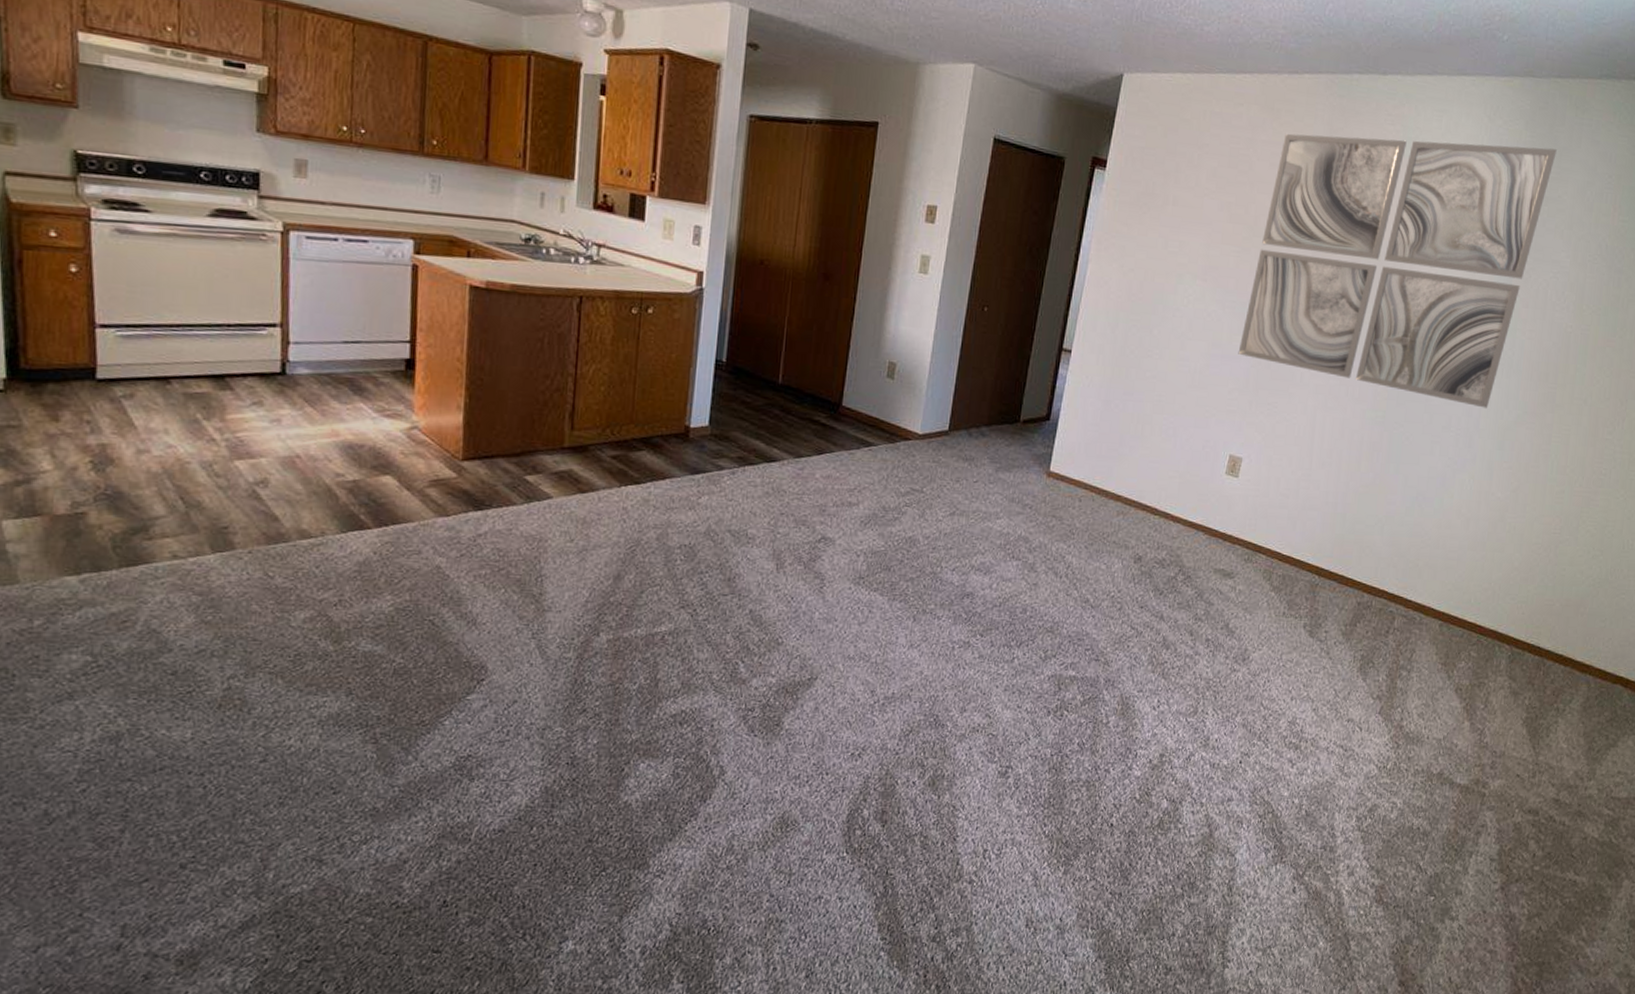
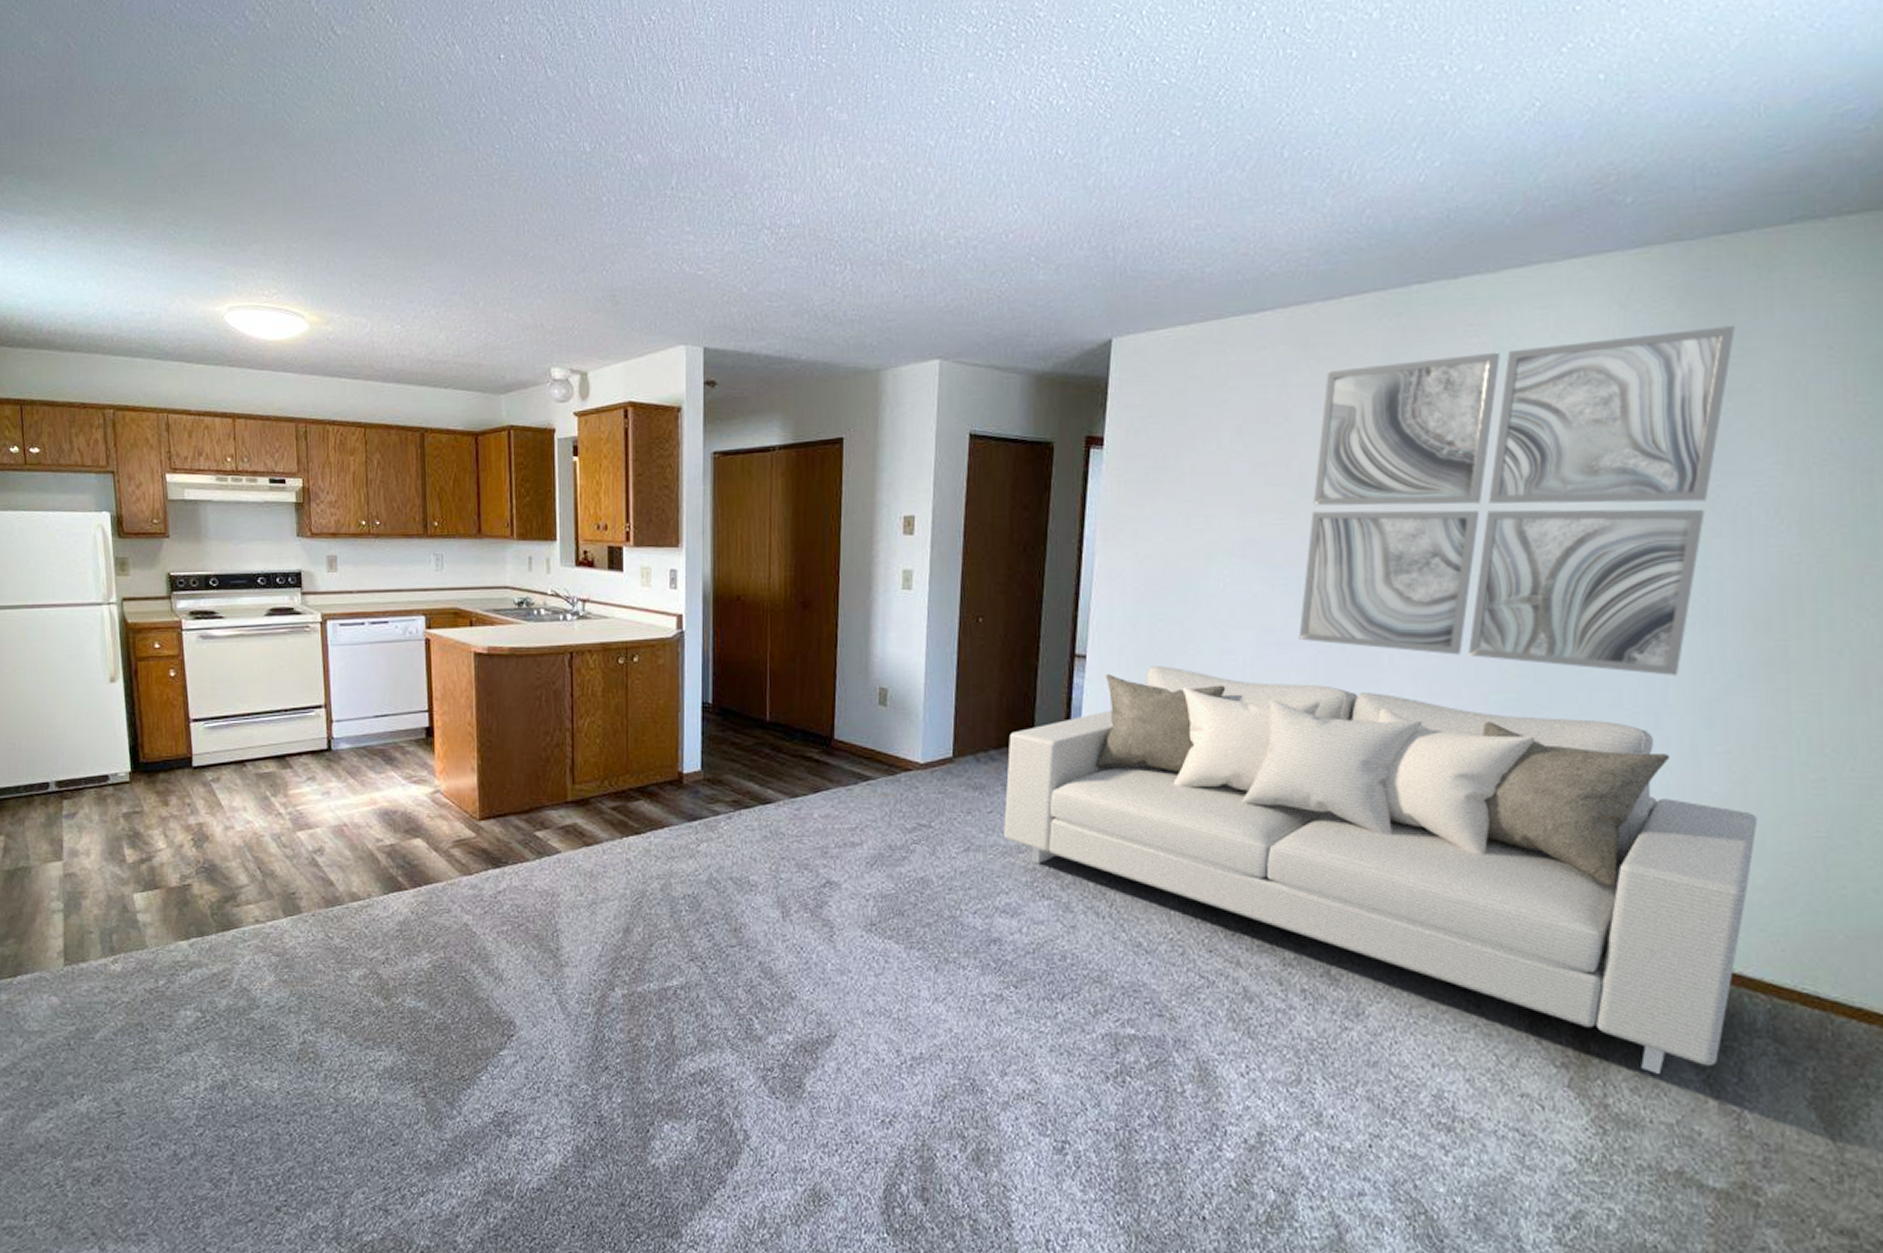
sofa: none [986,364,1521,703] -> present [1004,665,1758,1074]

